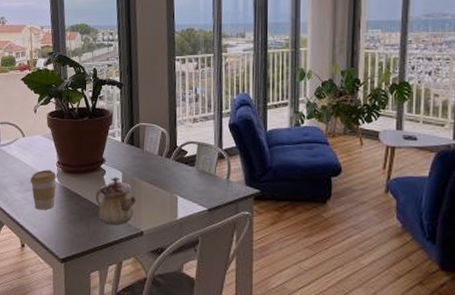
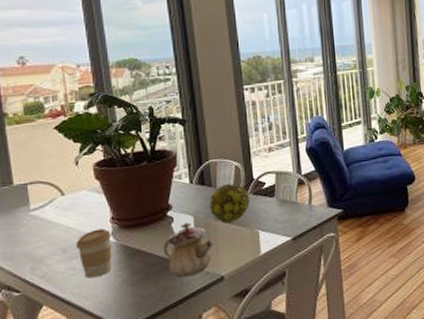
decorative ball: none [136,147,173,184] -> present [209,183,250,224]

